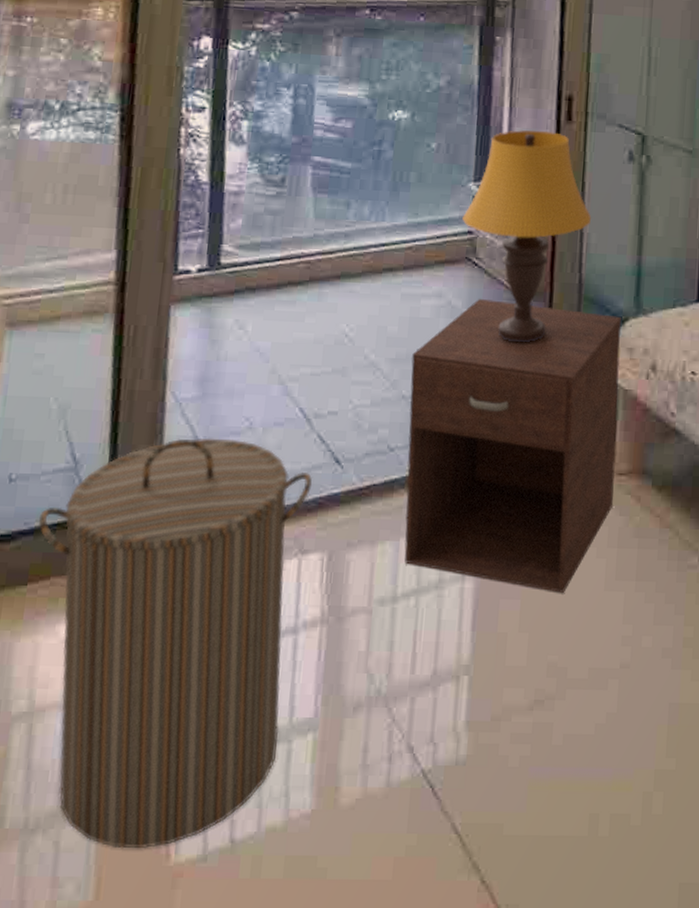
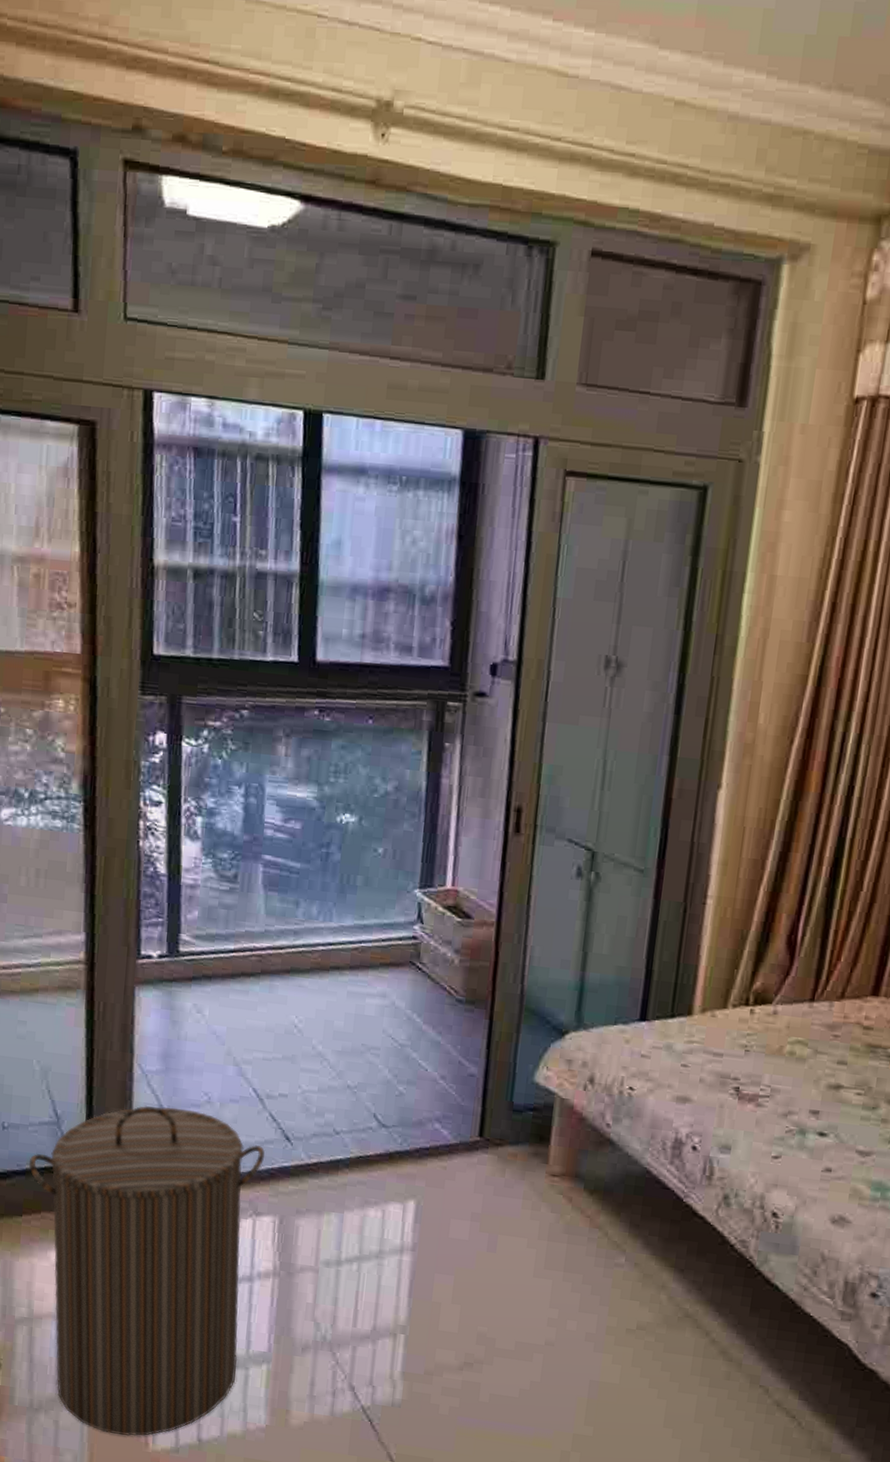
nightstand: present [404,298,621,593] -> none [347,1001,561,1275]
table lamp: present [462,130,592,343] -> none [407,839,536,1047]

